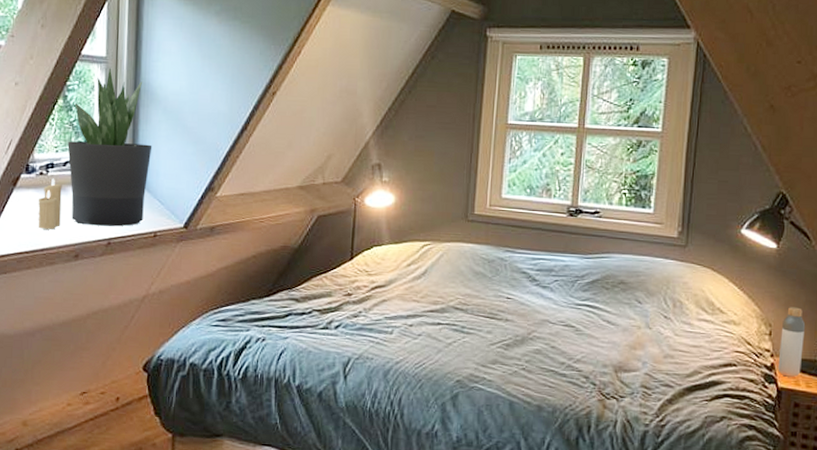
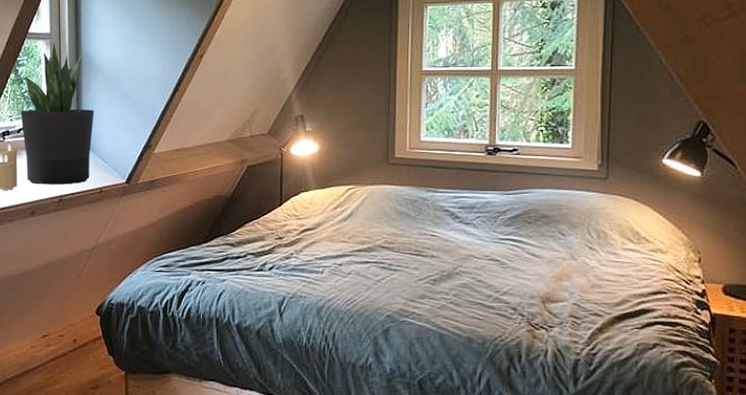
bottle: present [778,307,806,377] -> none [709,233,737,303]

